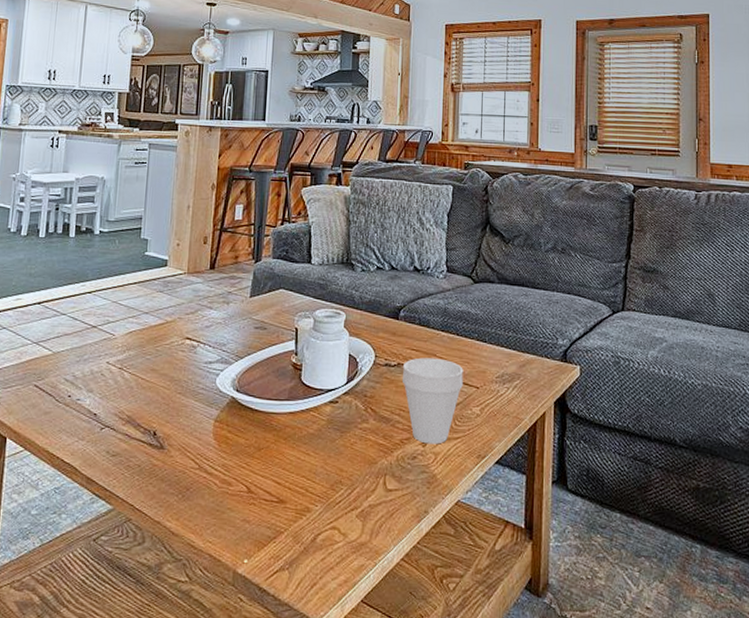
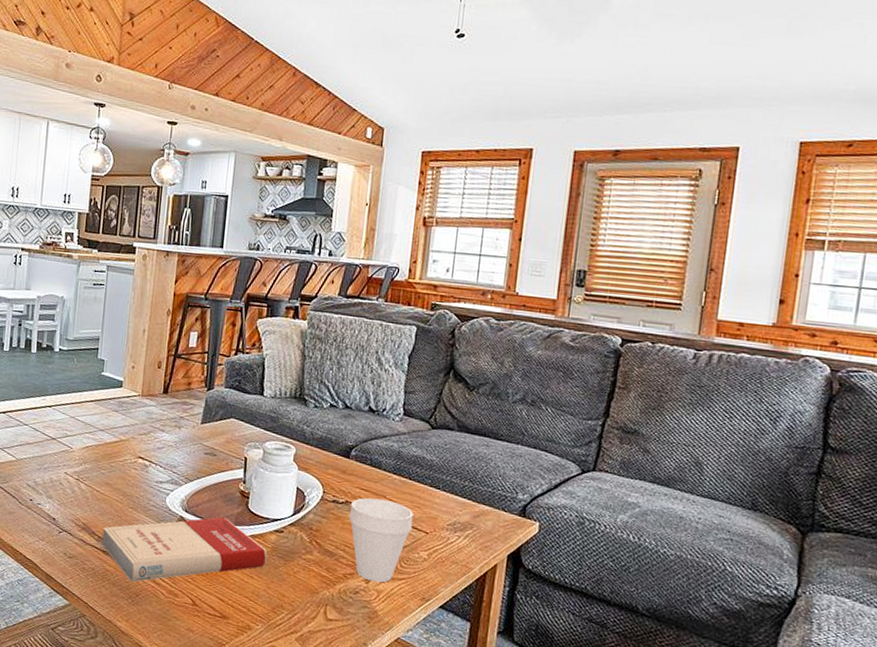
book: none [148,393,323,476] -> present [102,517,268,583]

